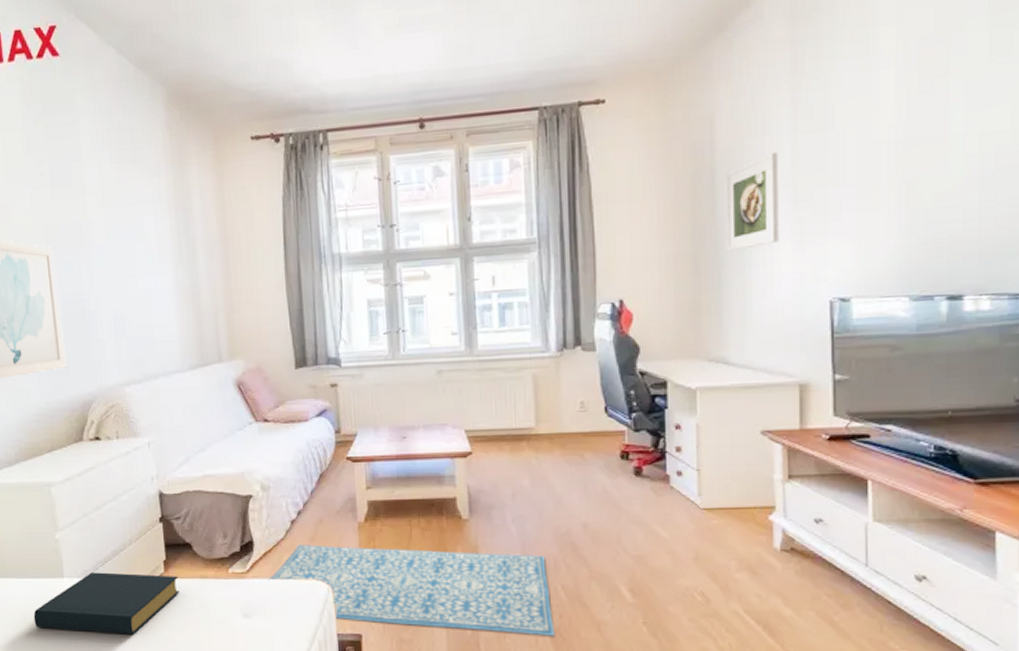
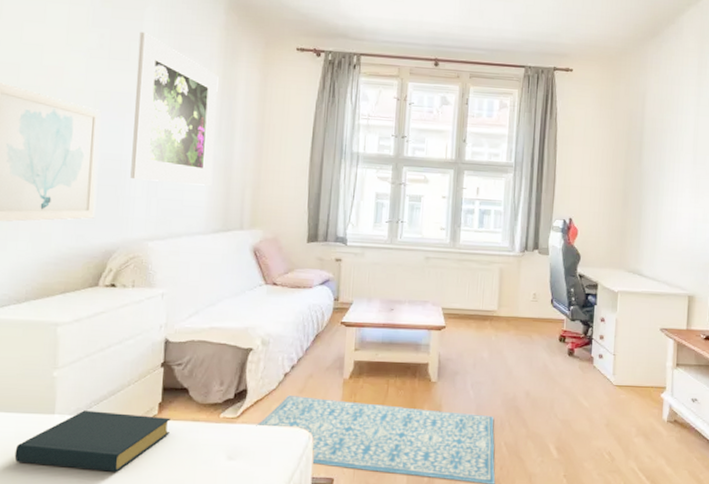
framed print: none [78,149,180,320] -> present [130,31,219,186]
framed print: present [724,151,779,252] -> none [646,126,686,193]

